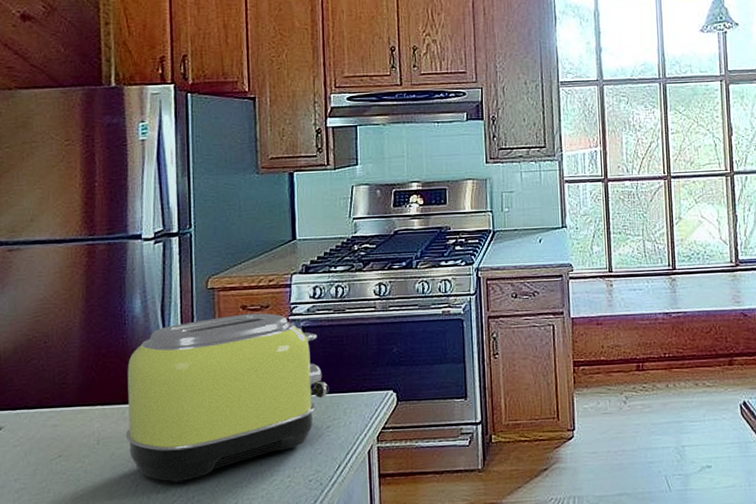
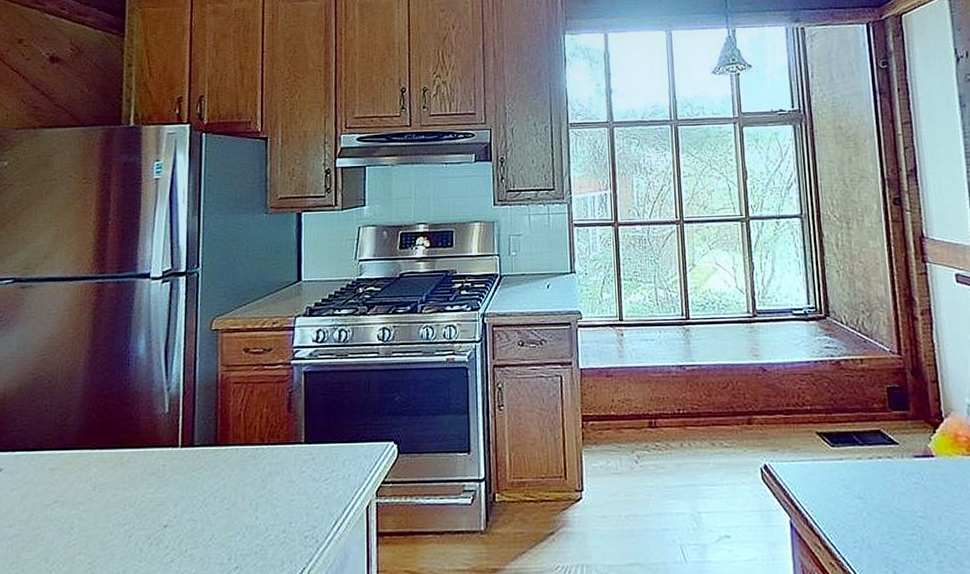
toaster: present [125,313,329,484] -> none [122,356,329,535]

